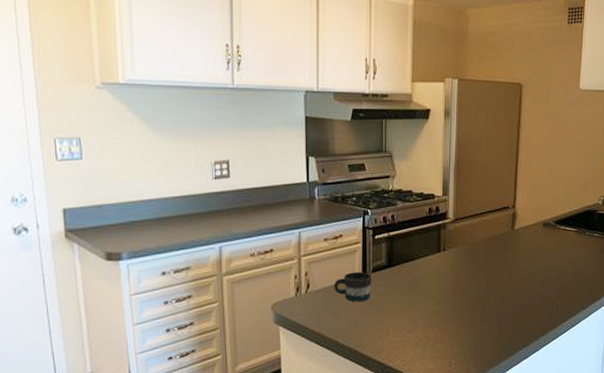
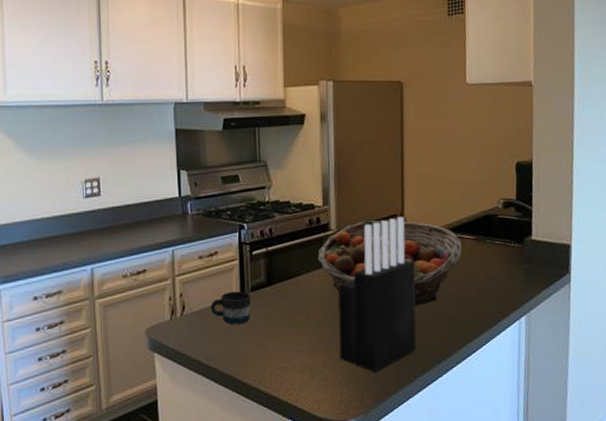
fruit basket: none [434,211,565,288] -> present [317,220,462,305]
knife block: none [450,209,523,347] -> present [338,217,416,373]

